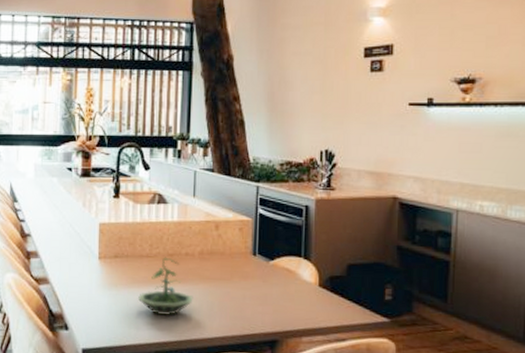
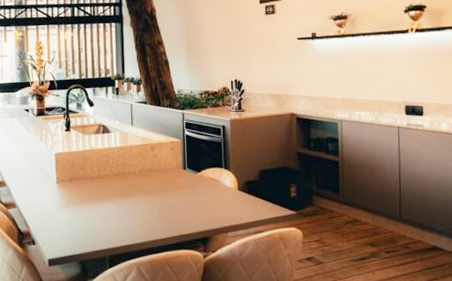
terrarium: present [138,257,193,315] -> none [92,177,138,225]

